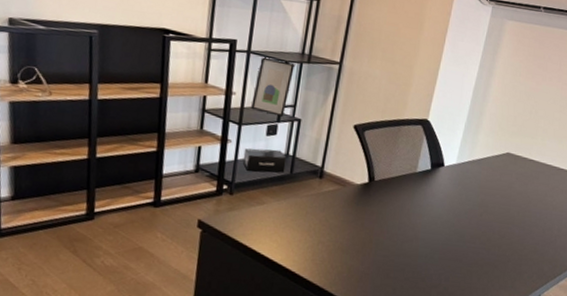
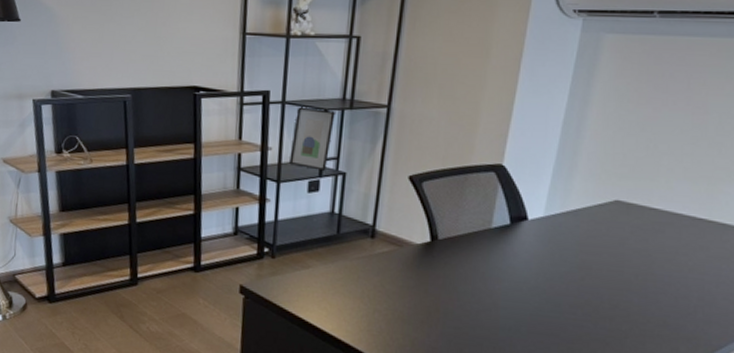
box: present [242,148,287,173] -> none [283,207,332,234]

